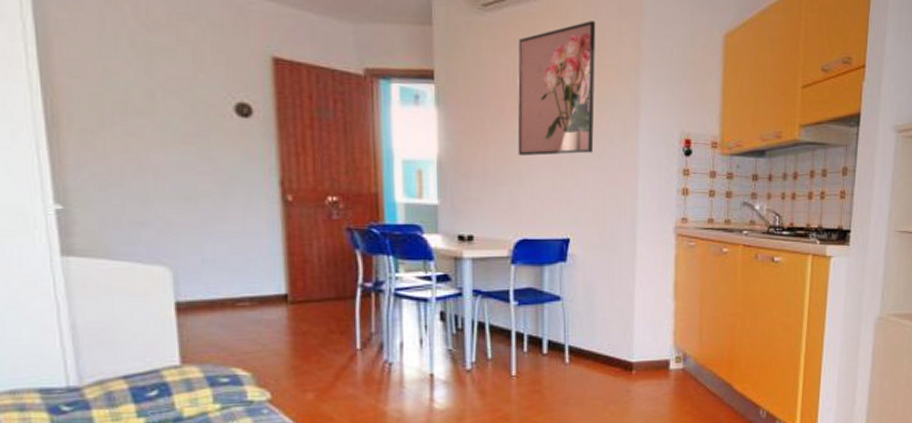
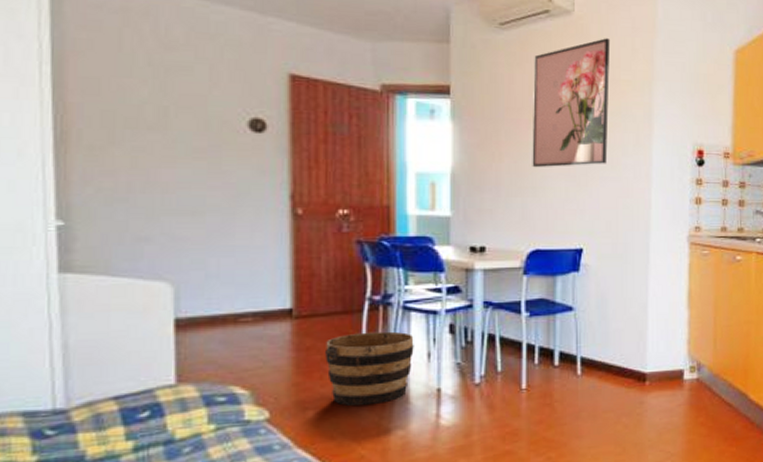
bucket: none [321,318,407,389] -> present [325,331,414,406]

